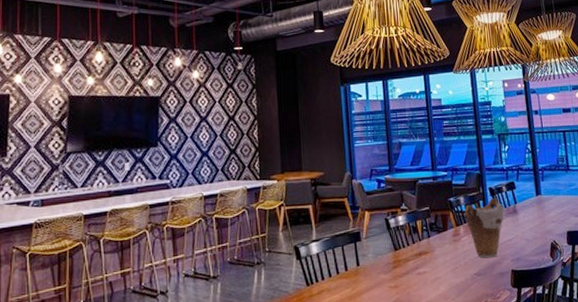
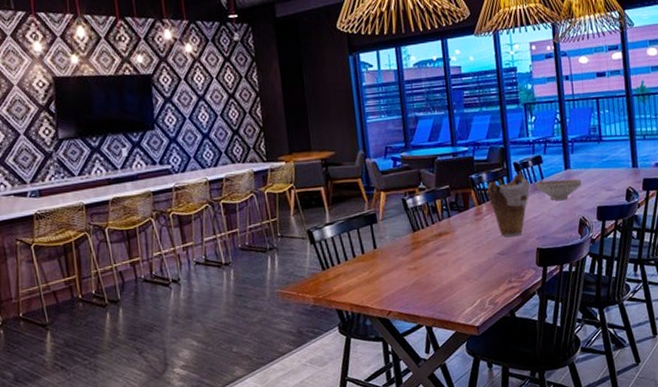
decorative bowl: none [509,204,552,225] -> present [535,179,582,201]

